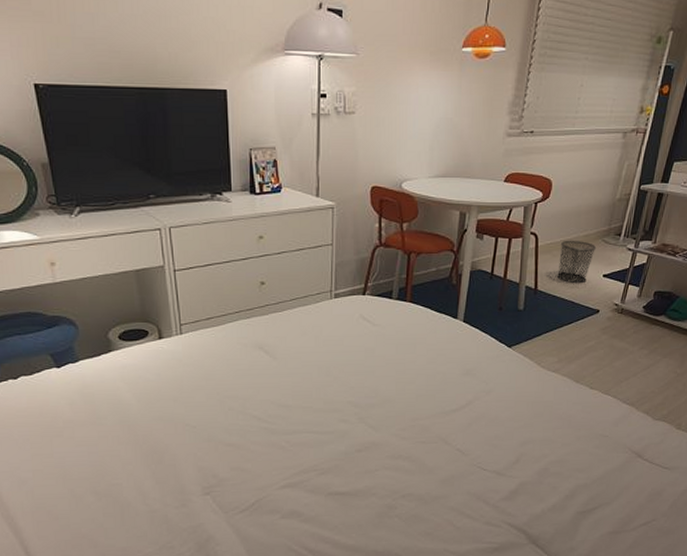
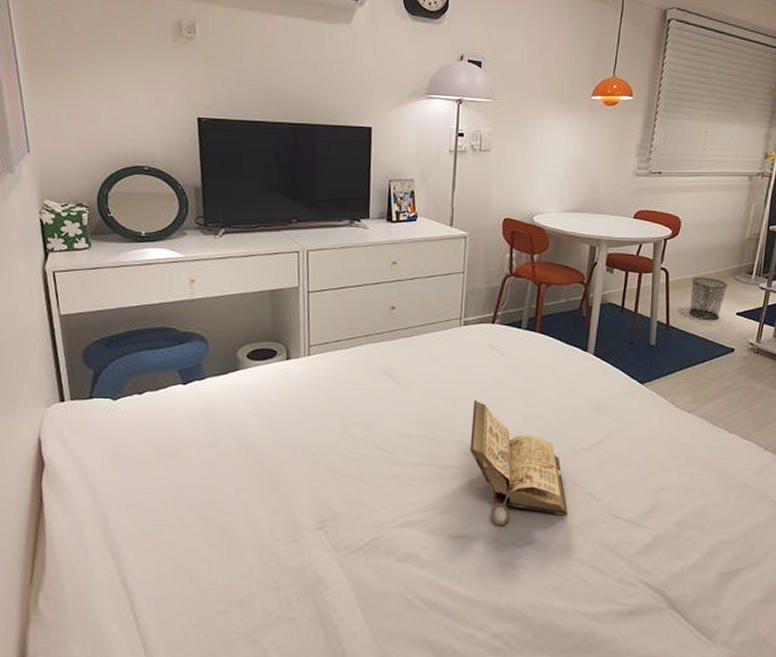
book: none [345,369,439,483] -> present [470,399,568,526]

